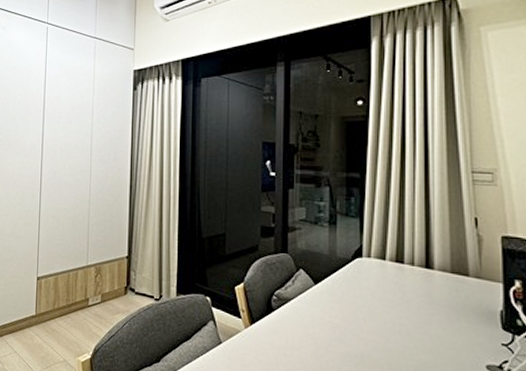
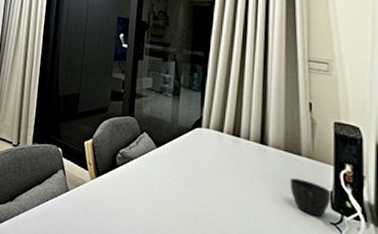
cup: none [459,301,501,339] -> present [290,177,331,217]

